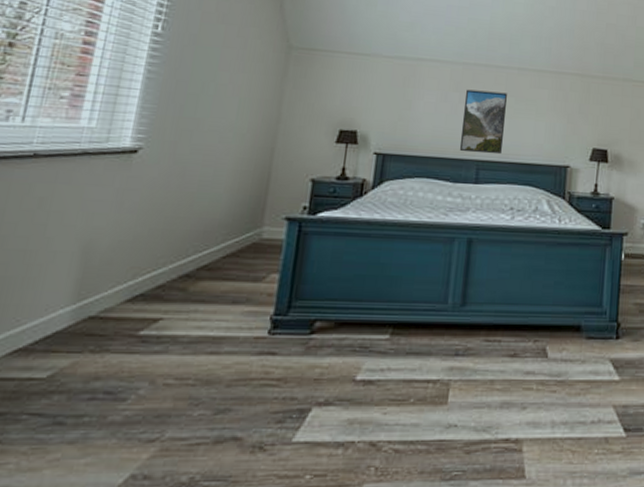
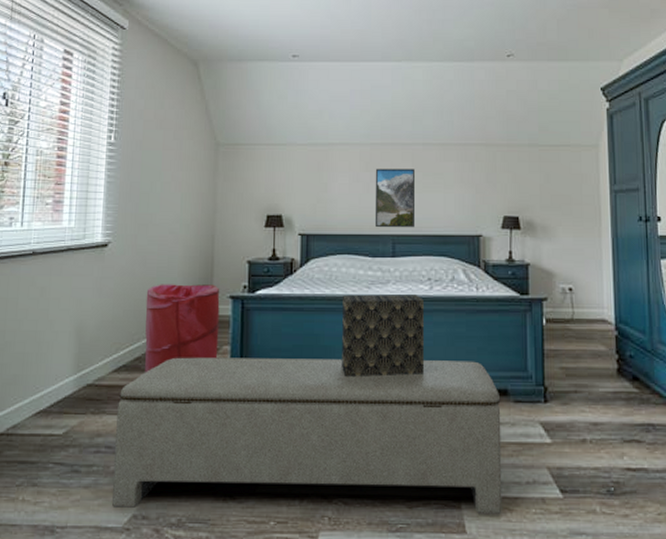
bench: none [104,285,573,466] -> present [112,357,502,515]
laundry hamper: none [168,200,274,304] -> present [145,284,220,373]
decorative box: none [407,221,504,312] -> present [342,294,424,378]

